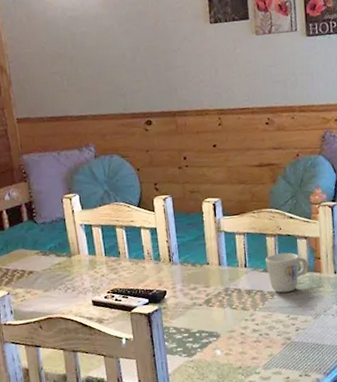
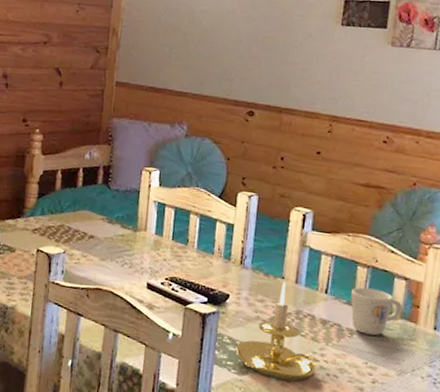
candle holder: none [181,267,253,351] -> present [236,281,321,382]

